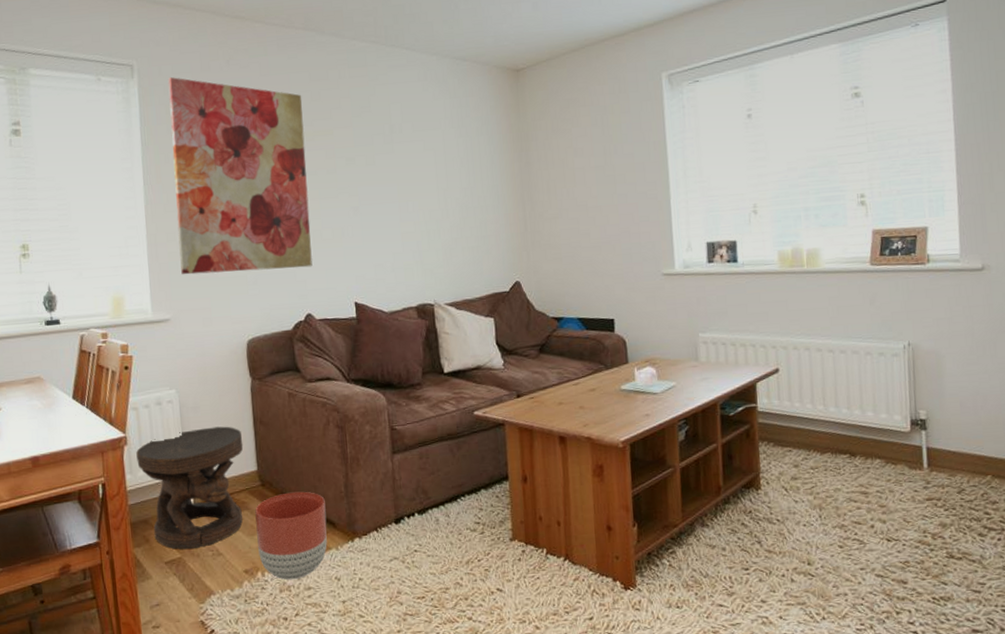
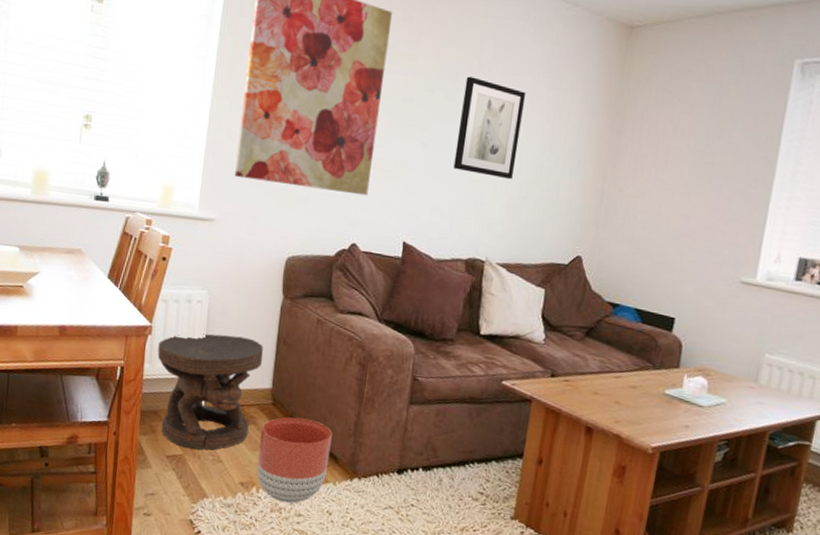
wall art: none [381,139,442,226] -> present [453,76,527,180]

